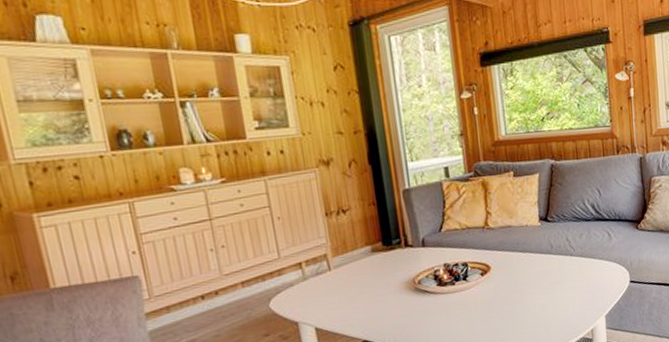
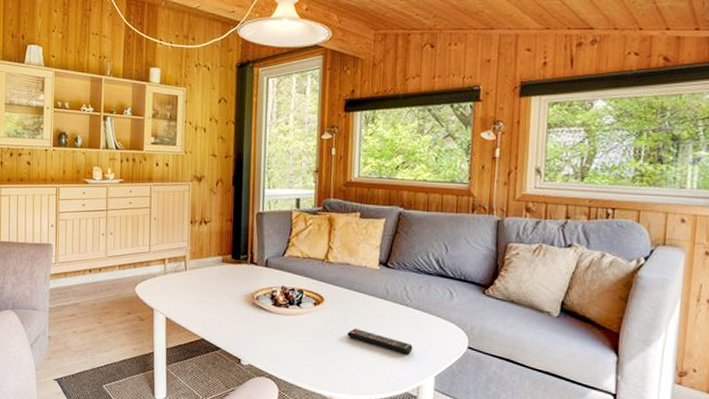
remote control: none [518,288,583,302] -> present [347,328,413,355]

